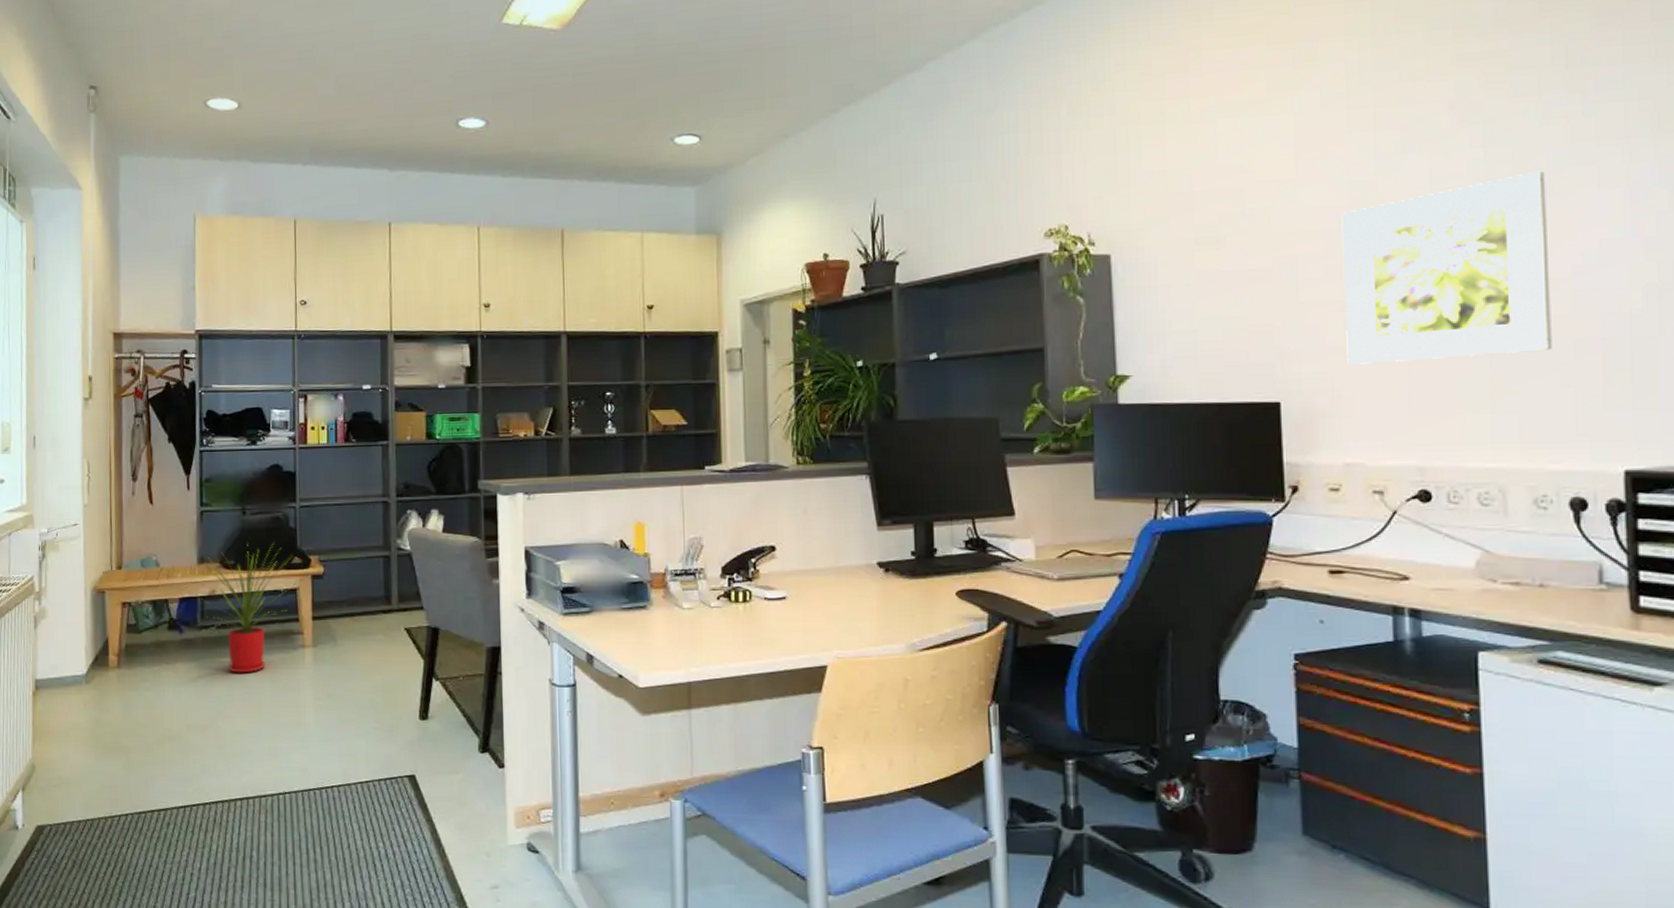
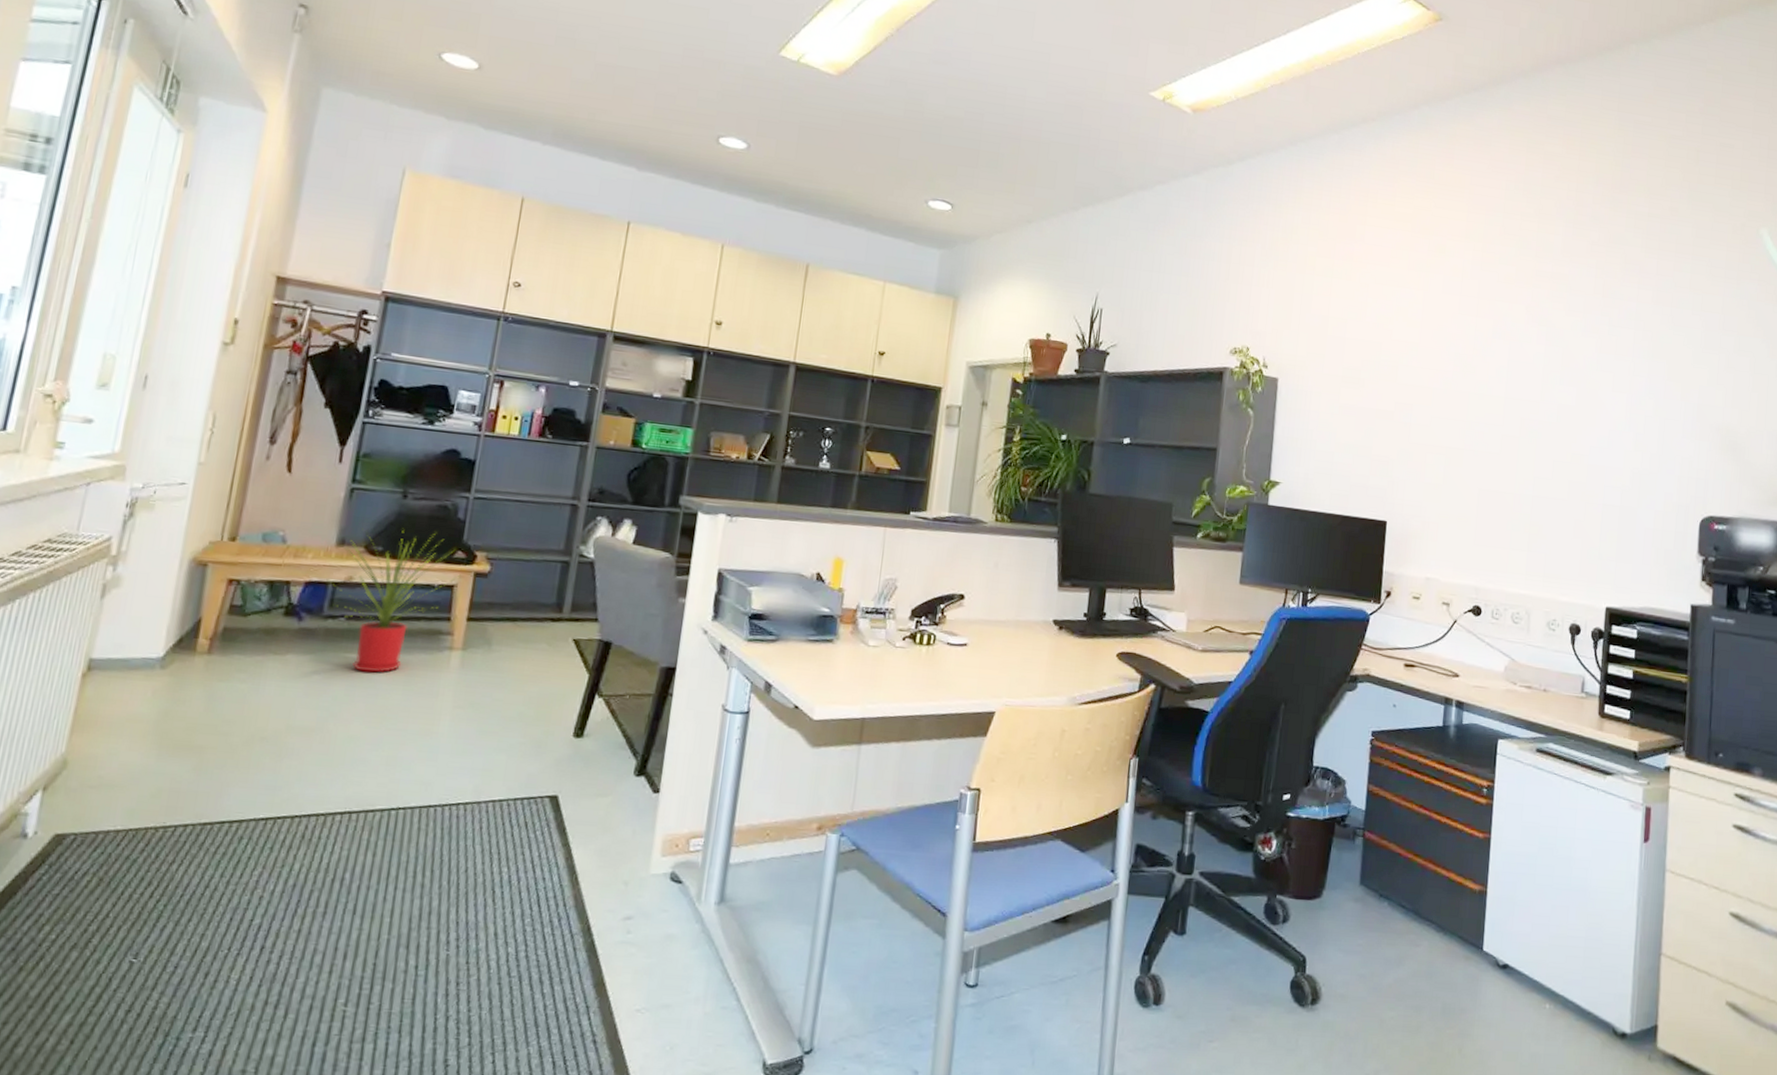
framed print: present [1341,170,1552,365] -> none [1437,370,1581,508]

